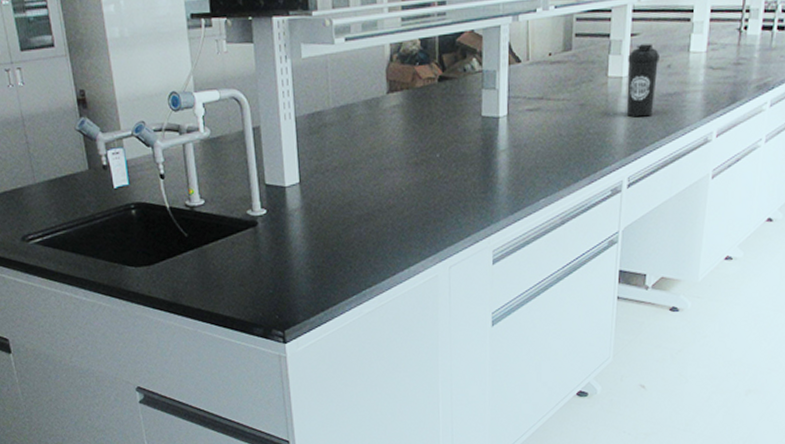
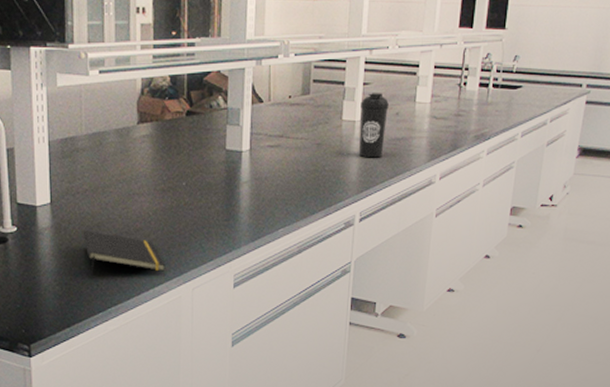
notepad: none [334,209,421,256] -> present [83,229,166,274]

